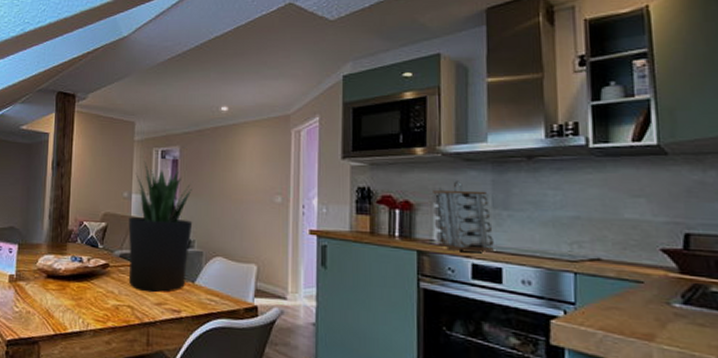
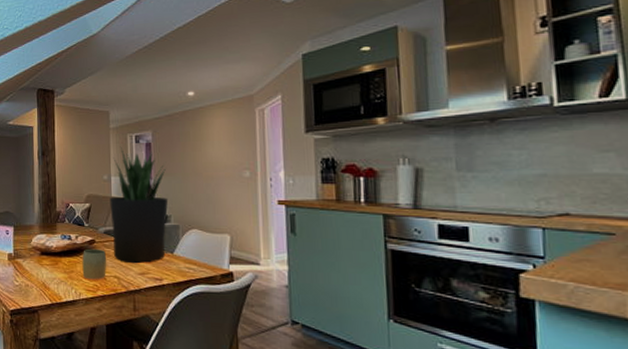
mug: none [92,273,121,310] -> present [82,248,107,280]
spice rack: present [431,181,494,252] -> none [395,146,460,213]

